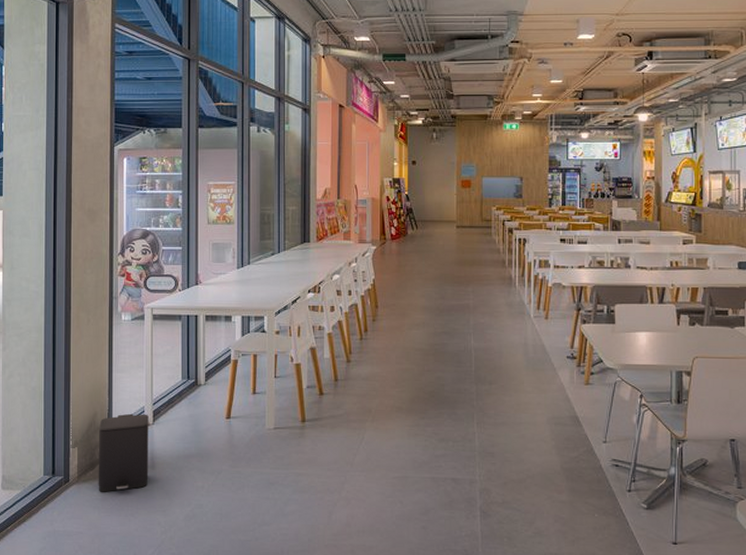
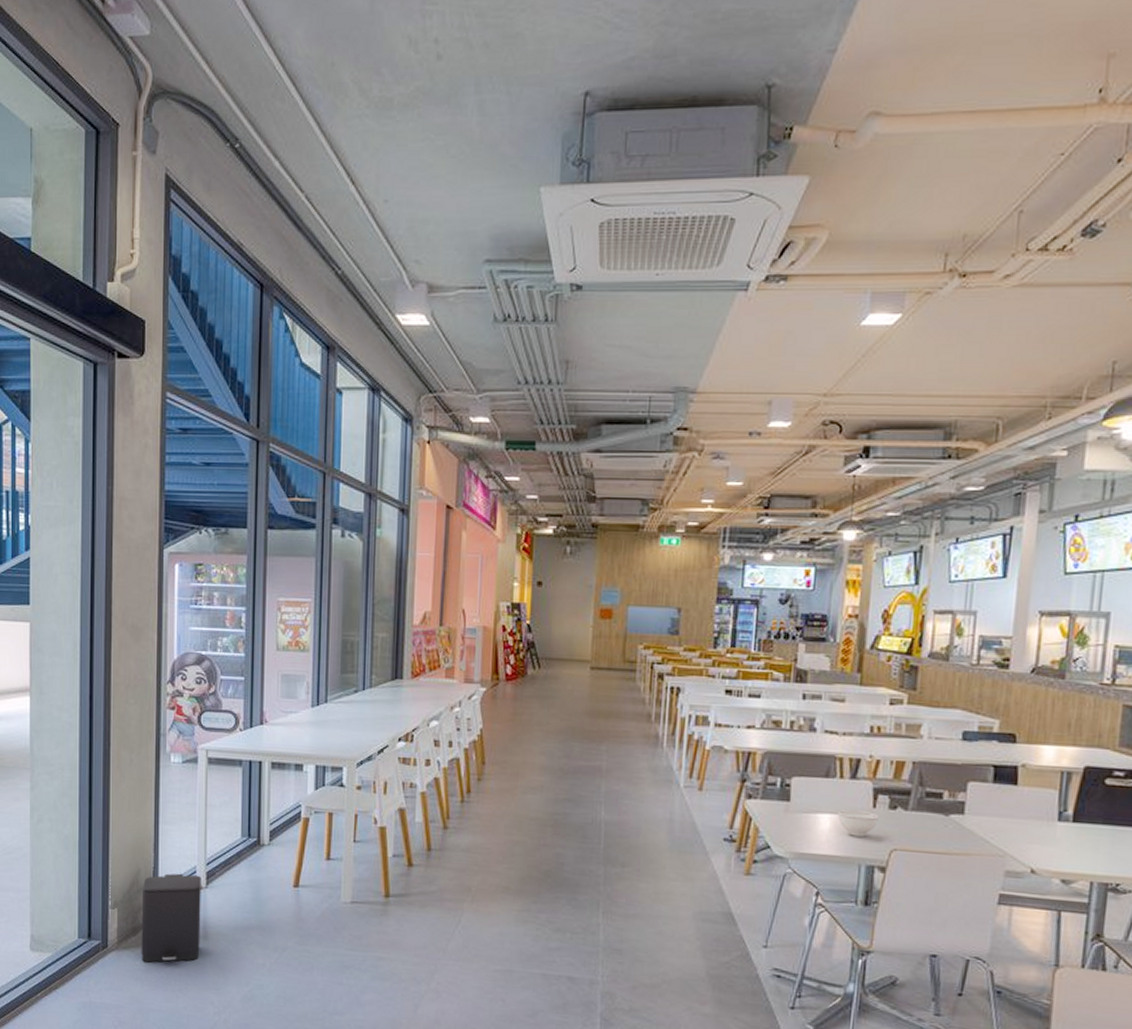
bowl: none [651,327,682,349] -> present [837,809,879,837]

